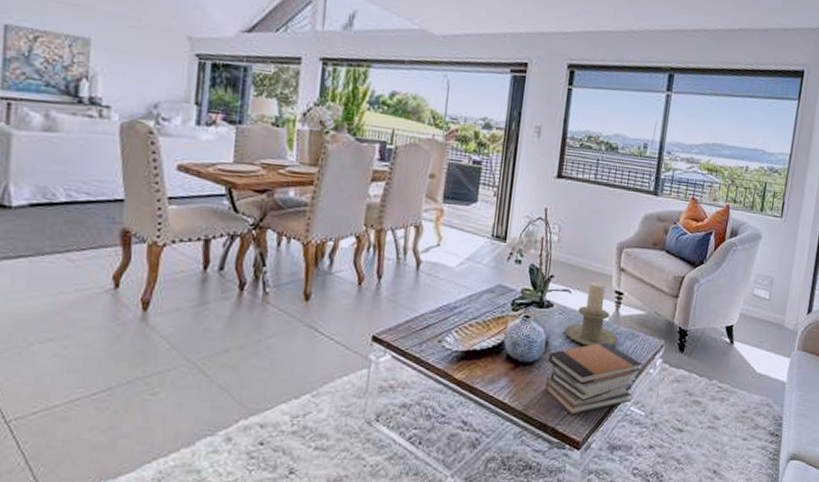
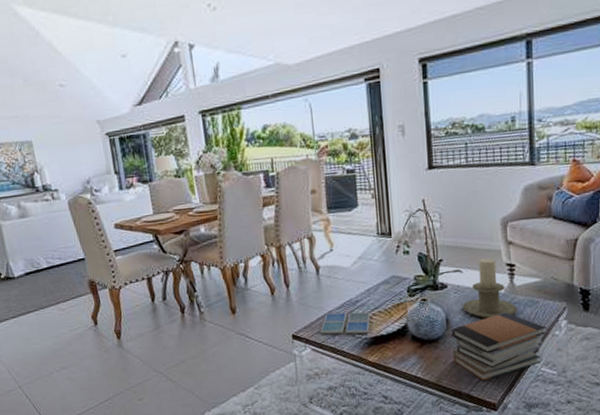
drink coaster: none [406,317,466,346] -> present [320,312,370,334]

